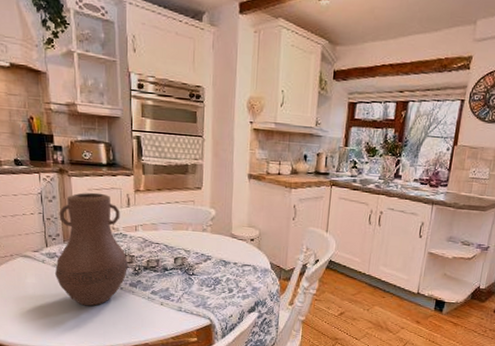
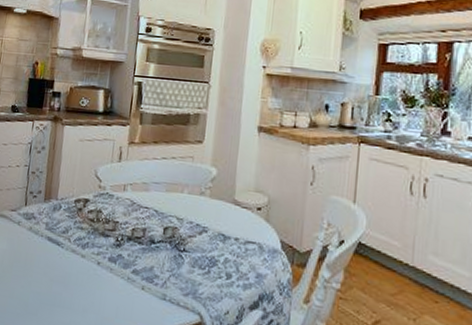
vase: present [55,192,128,306] -> none [28,143,110,285]

